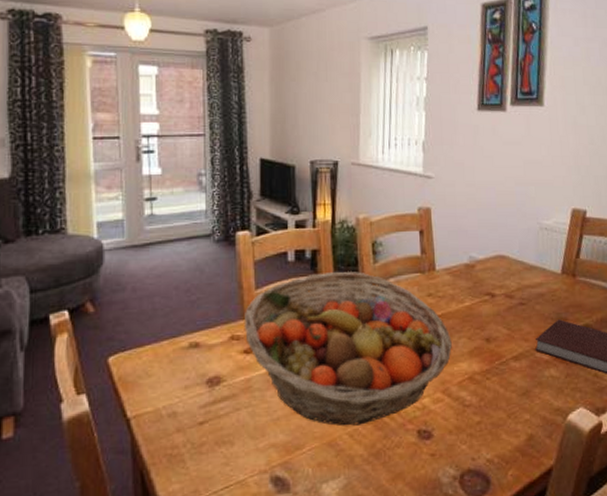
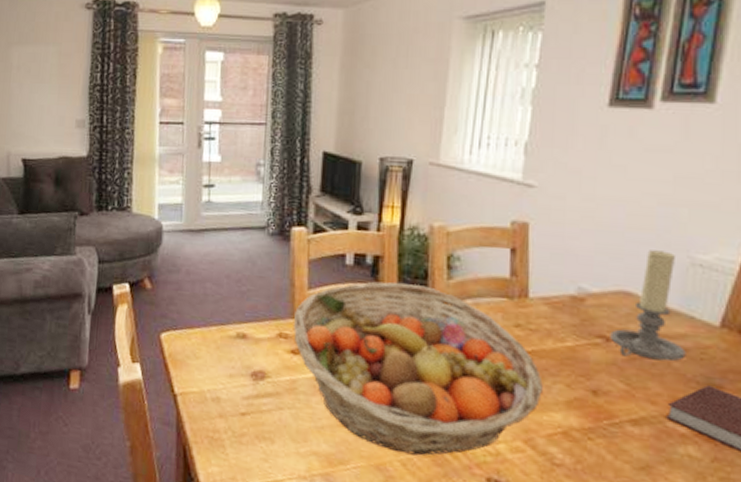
candle holder: none [494,220,543,307] -> present [610,250,686,361]

